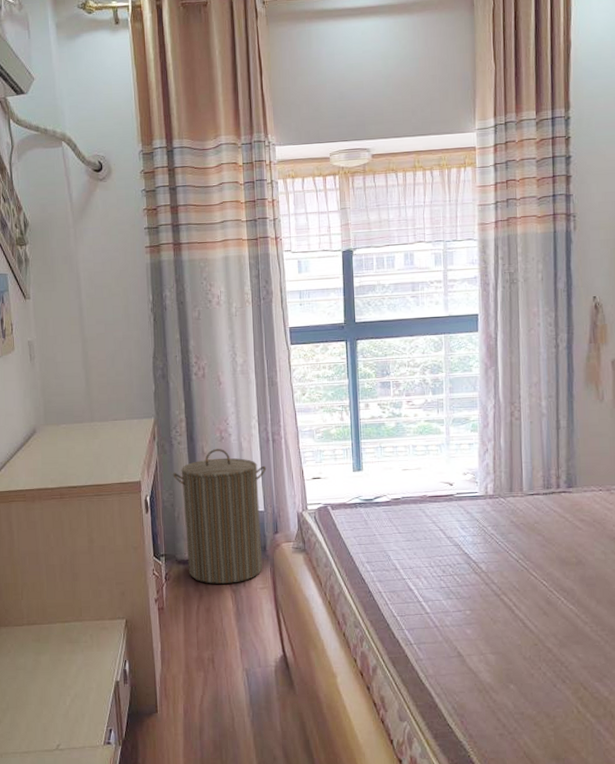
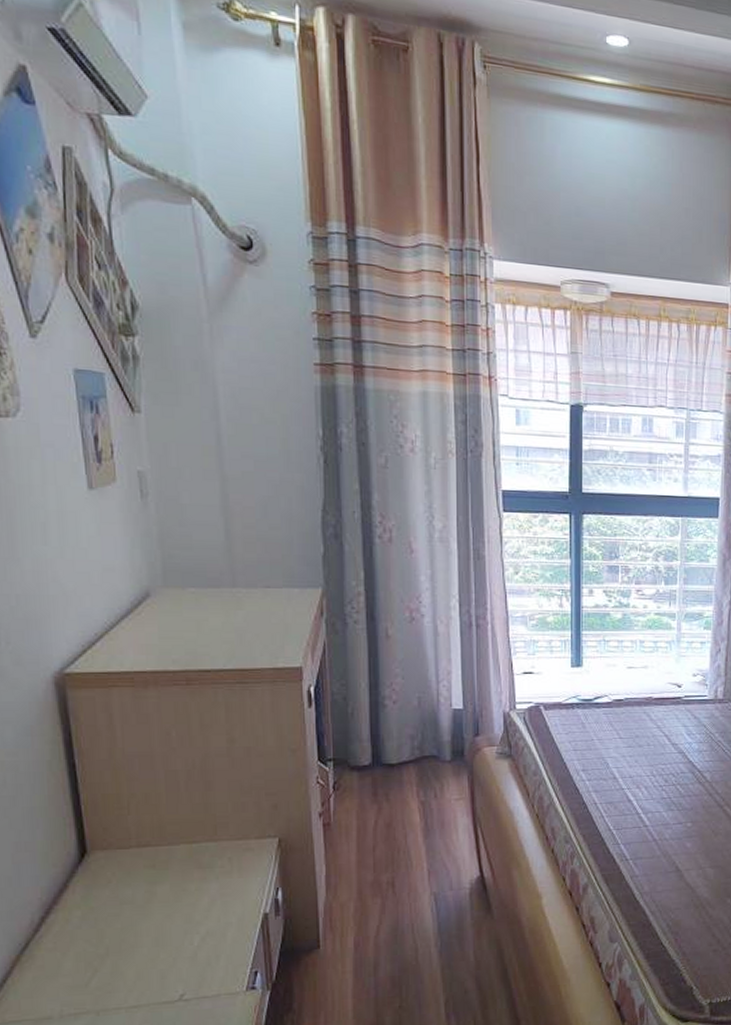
laundry hamper: present [172,449,267,584] -> none [345,632,468,794]

